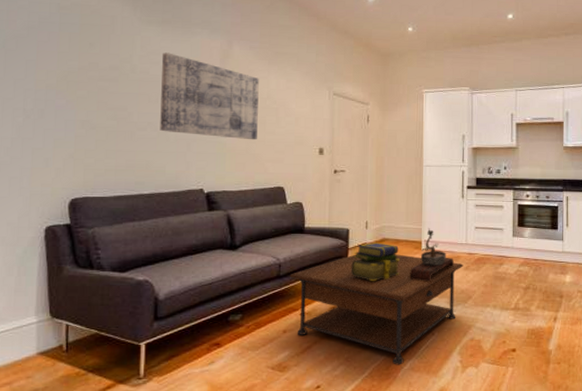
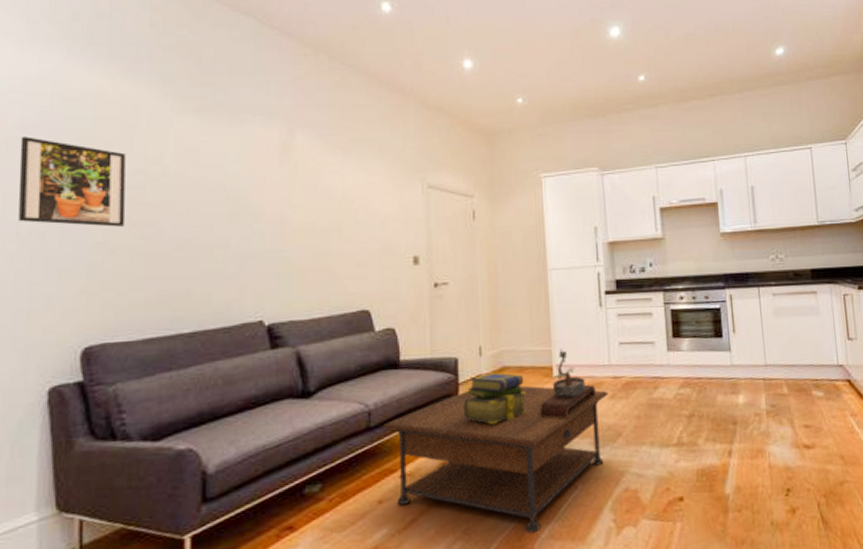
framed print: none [25,35,104,109] -> present [18,137,126,227]
wall art: present [160,52,259,140] -> none [202,148,332,253]

